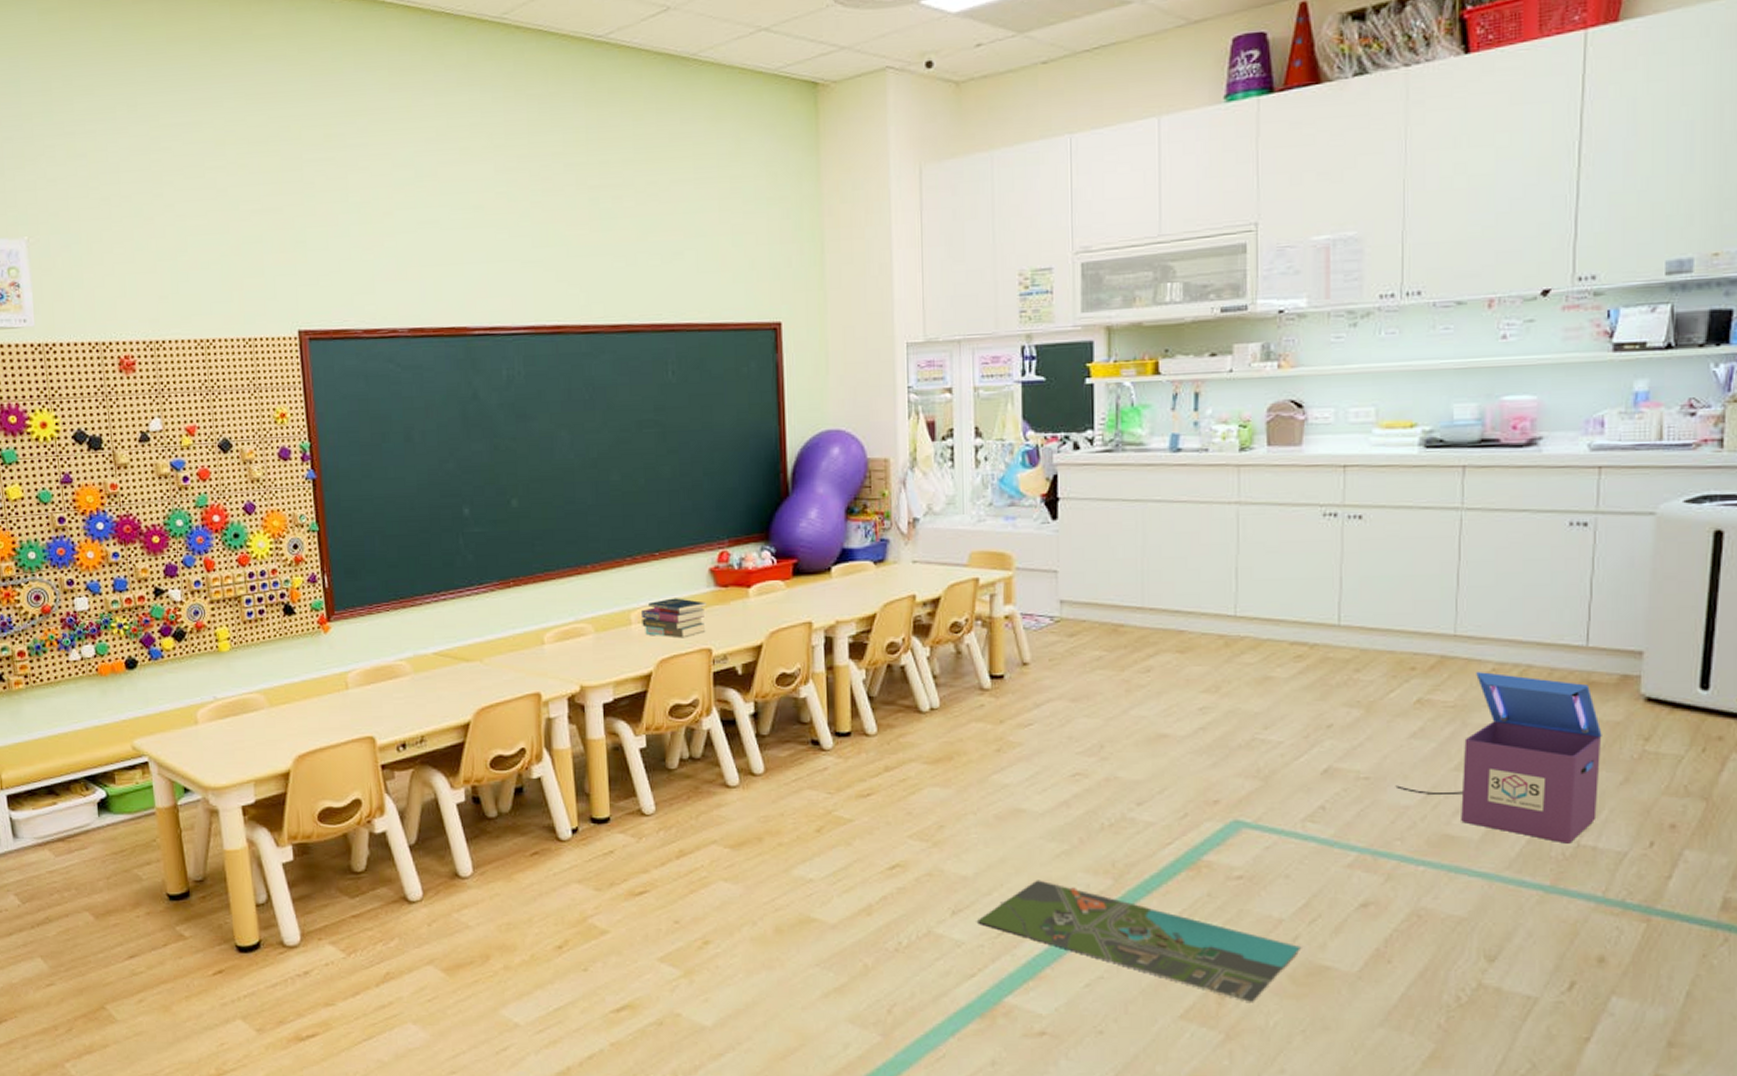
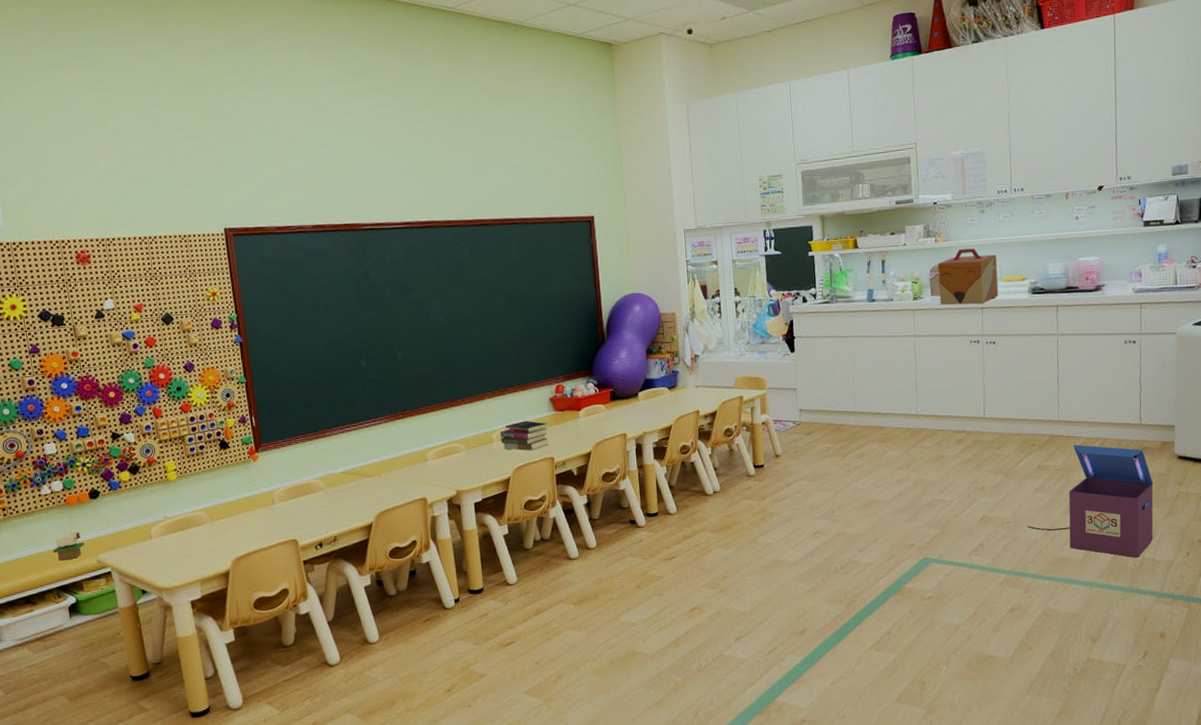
toy animal: none [81,706,119,744] -> present [52,529,85,561]
play mat: present [976,880,1302,1002] -> none [753,610,974,685]
storage box: none [1279,378,1372,461] -> present [937,248,999,305]

